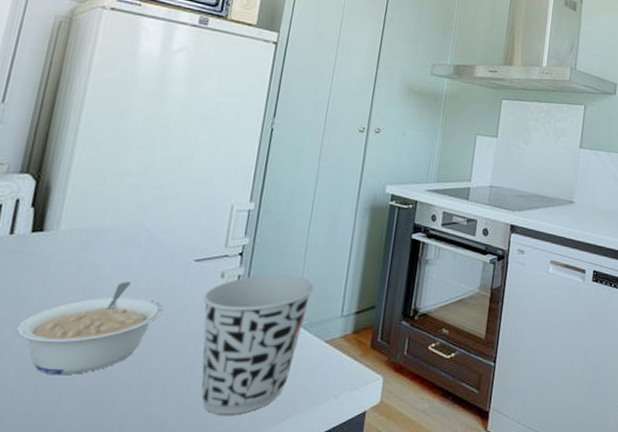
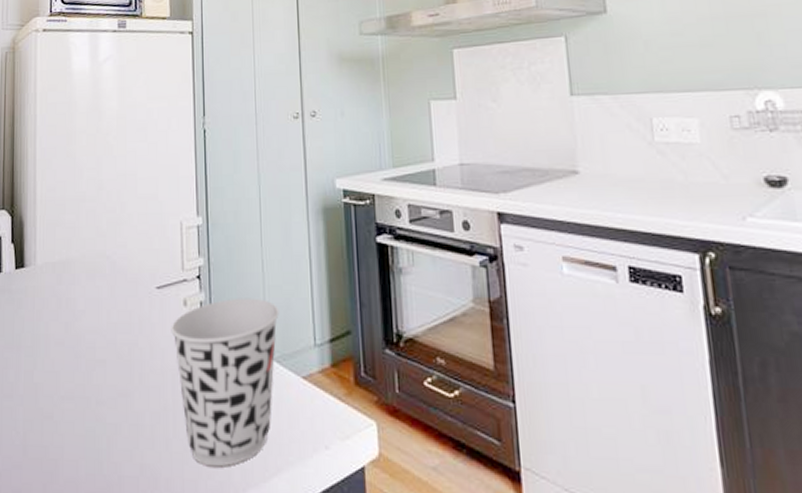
legume: present [16,282,164,375] -> none [19,316,137,419]

